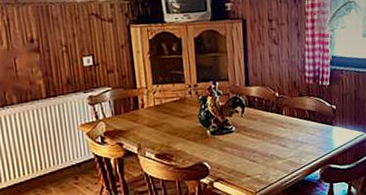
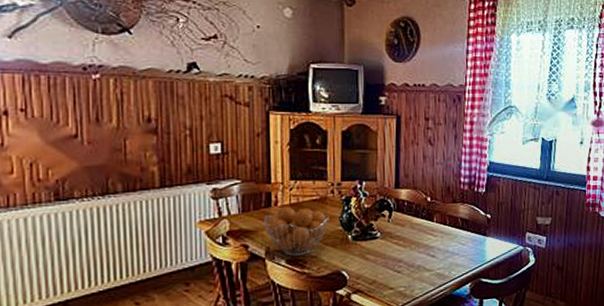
fruit basket: none [134,107,189,151] -> present [264,206,329,256]

